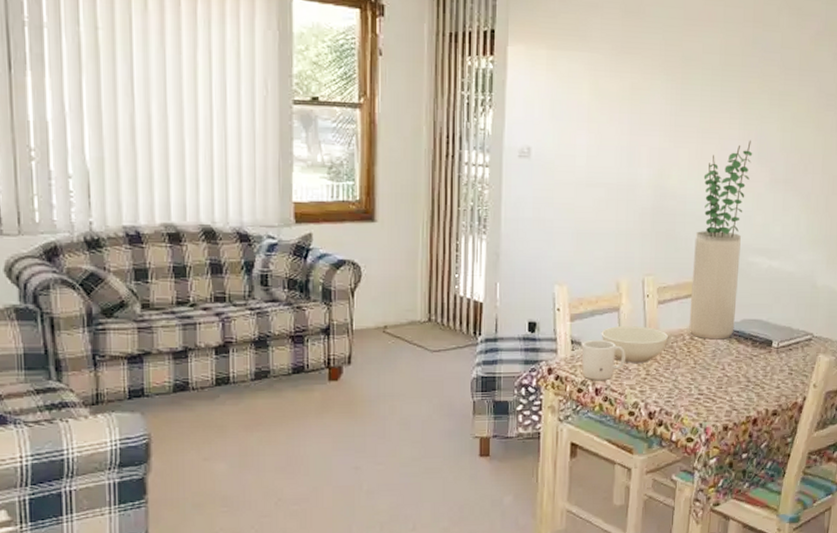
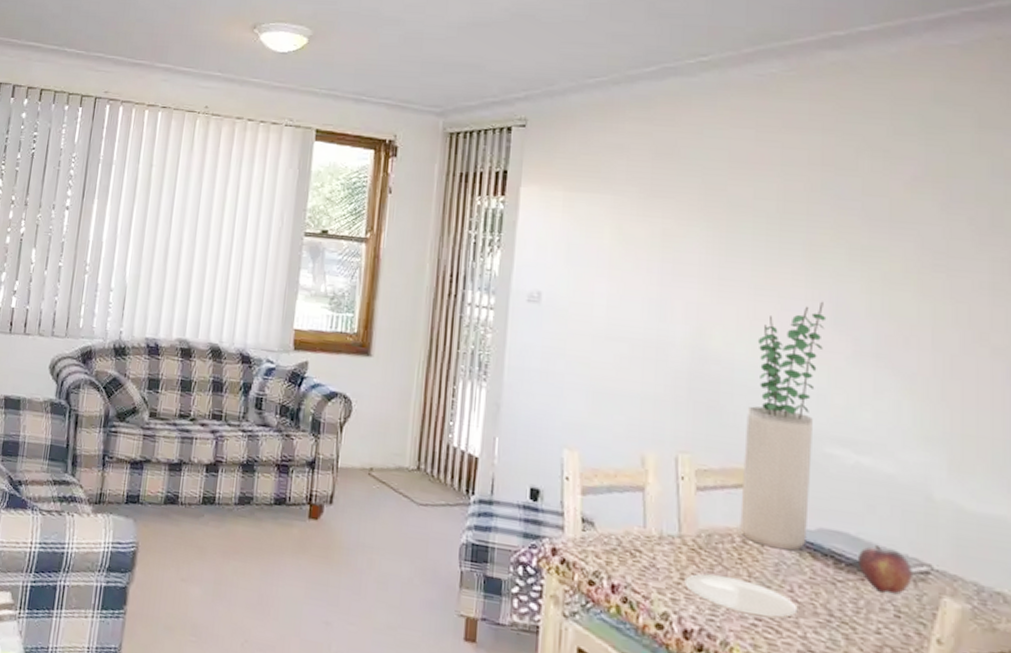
mug: present [581,340,625,381] -> none [594,521,652,576]
bowl: present [601,326,668,363] -> none [620,509,710,563]
plate: none [649,367,727,393] -> present [684,573,798,620]
fruit: none [767,326,801,359] -> present [857,545,912,594]

